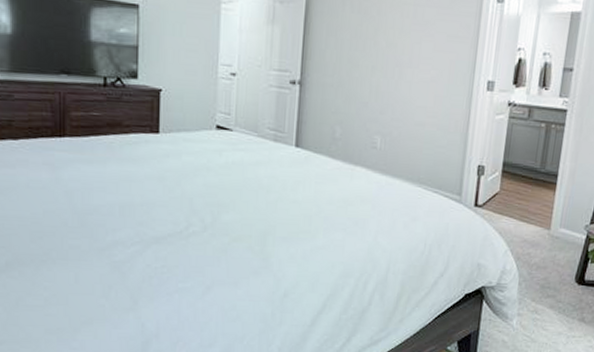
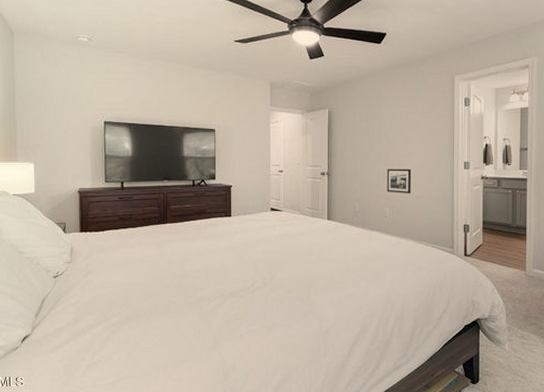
picture frame: none [379,82,416,119] -> present [387,168,412,193]

